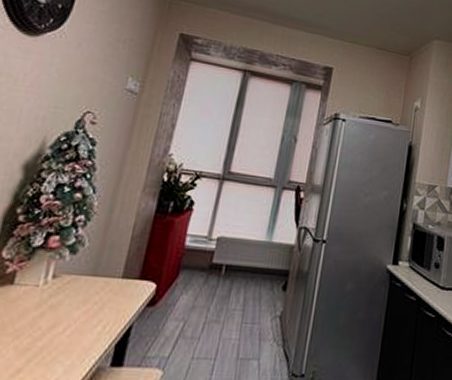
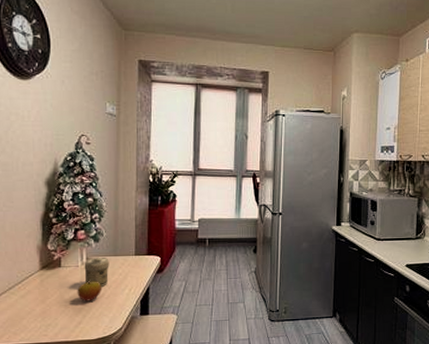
apple: none [26,309,65,339] -> present [77,281,101,302]
jar: none [42,276,85,319] -> present [84,258,110,287]

